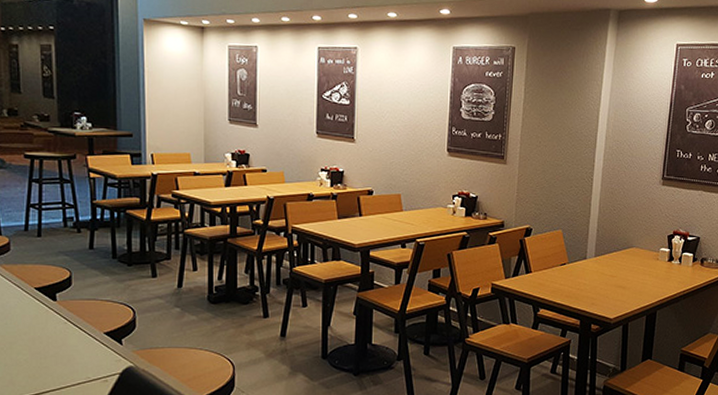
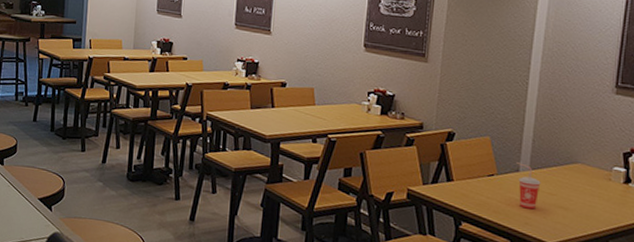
beverage cup: none [584,251,604,291] -> present [516,162,541,210]

